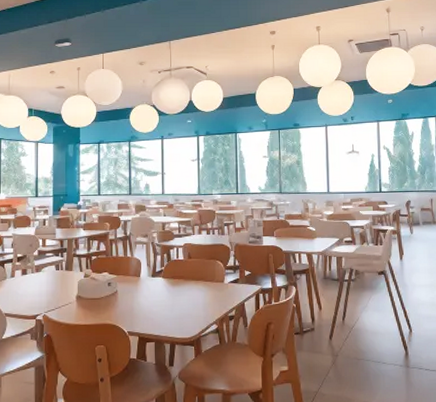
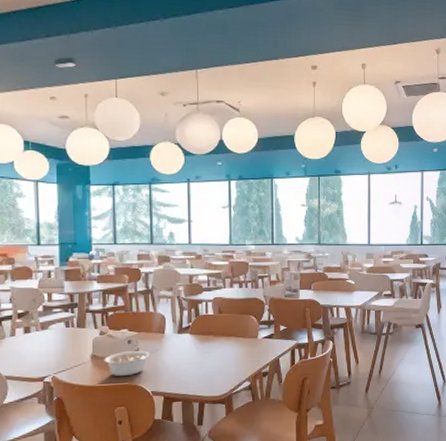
legume: none [87,291,135,317] -> present [104,349,159,377]

